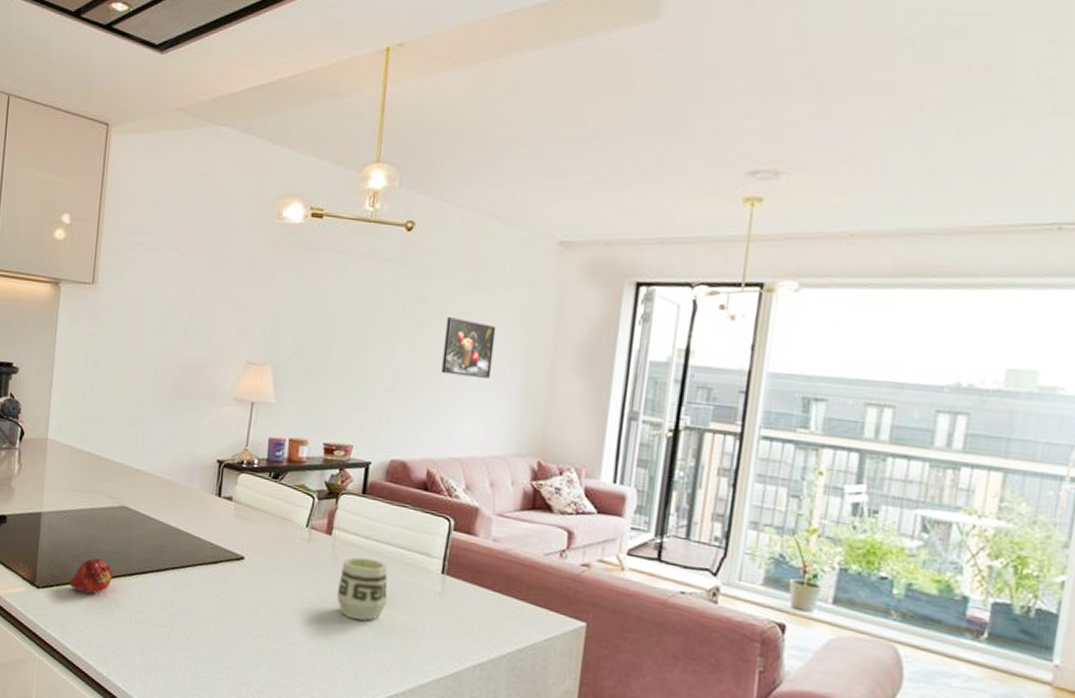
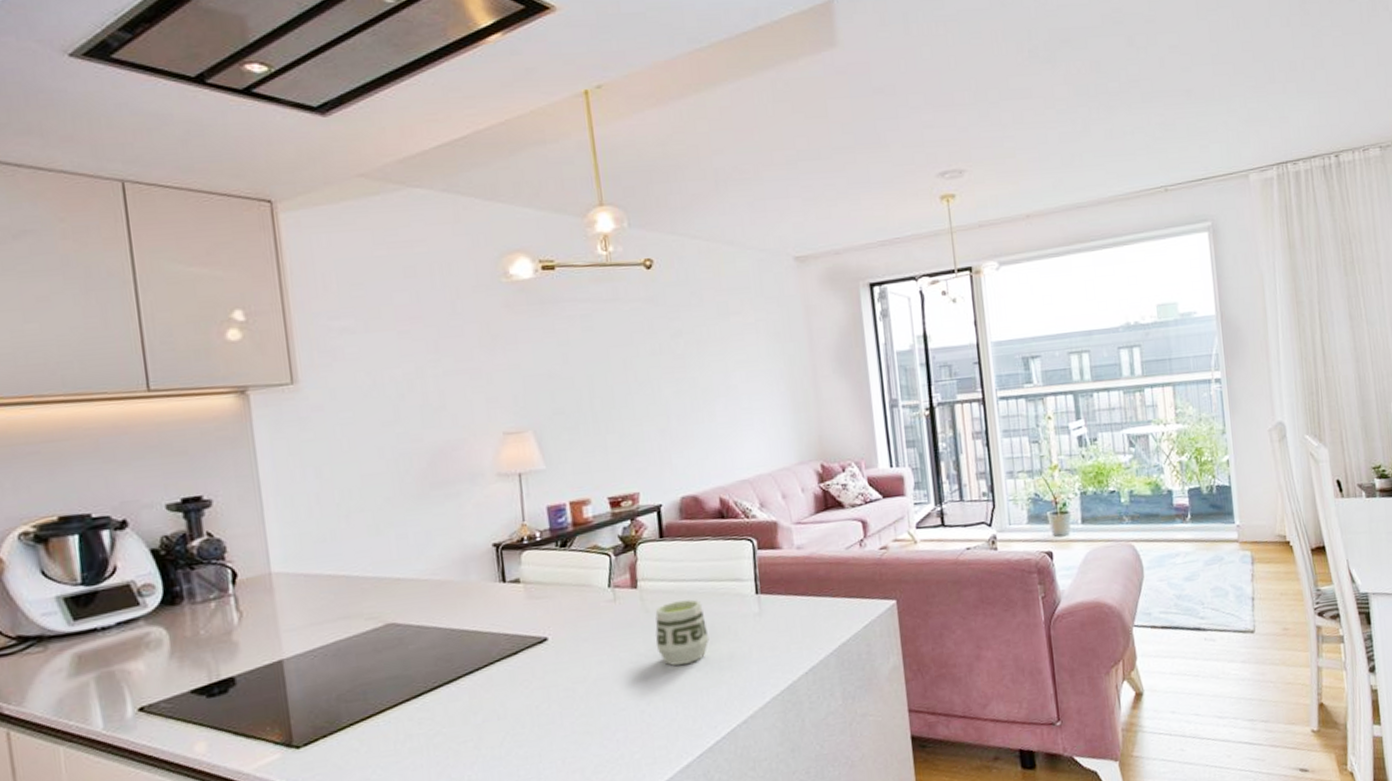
fruit: present [69,558,114,594] -> none [338,690,395,735]
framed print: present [441,317,496,379] -> none [706,345,760,402]

